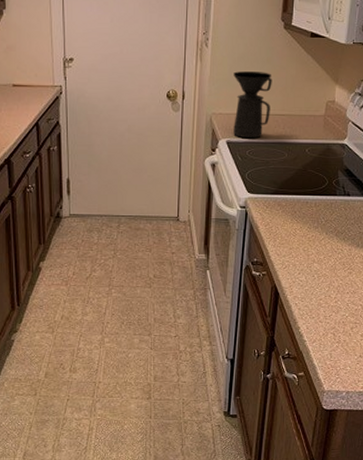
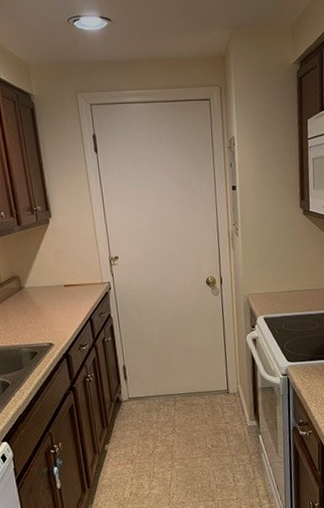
coffee maker: present [233,71,272,139] -> none [263,253,300,314]

